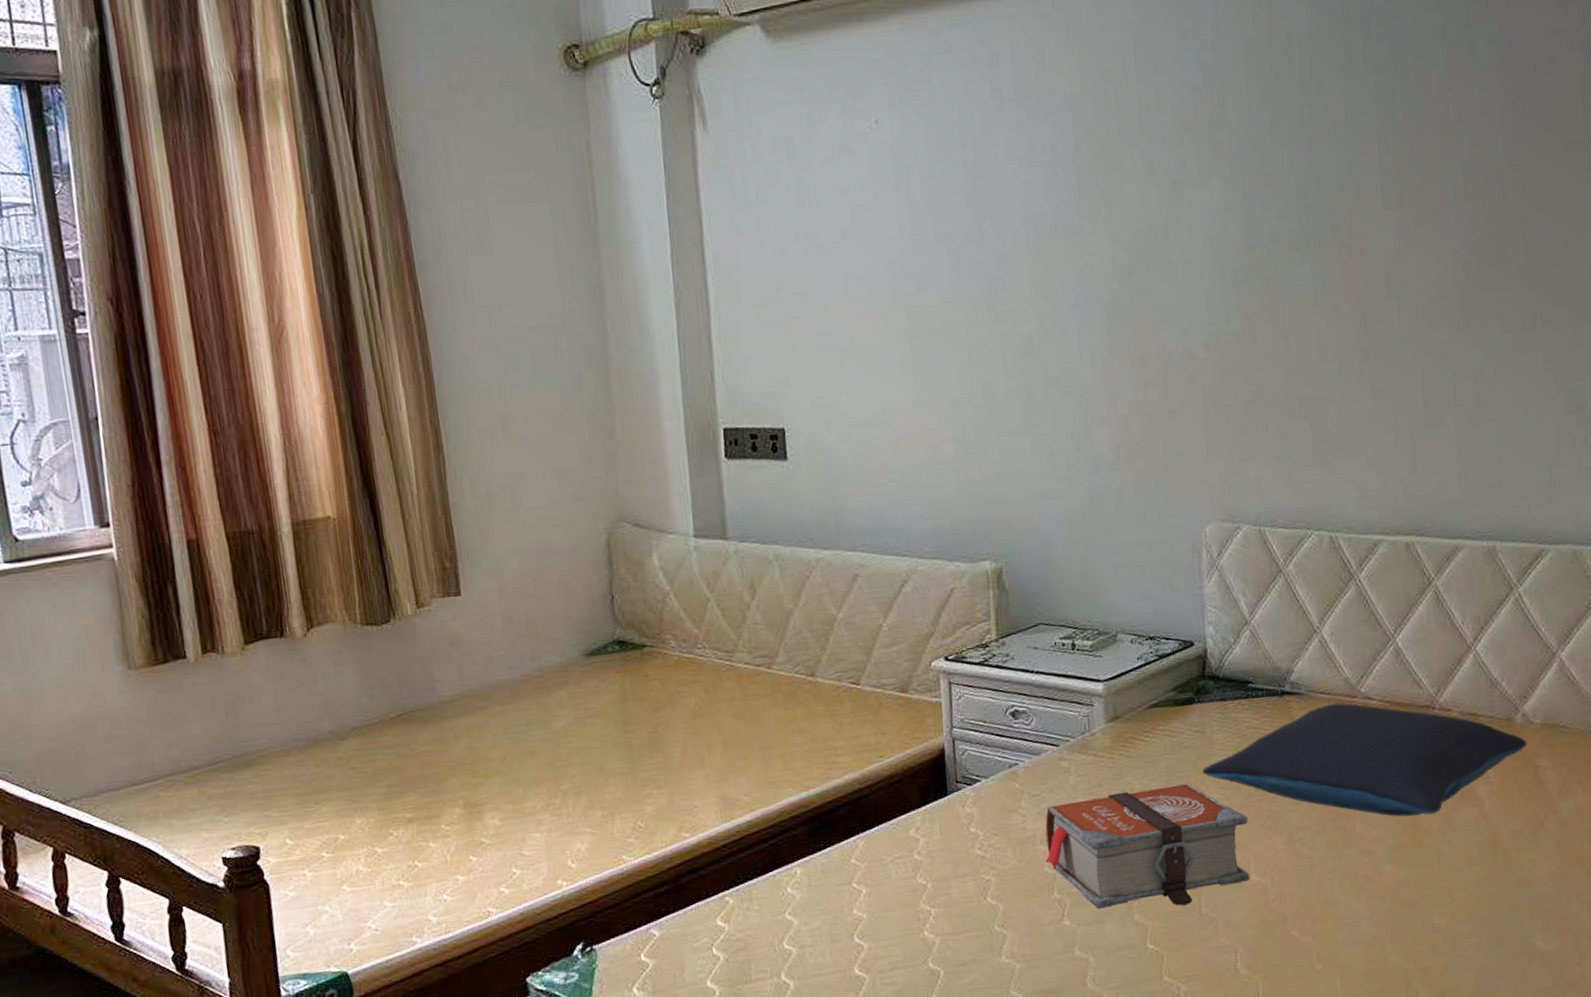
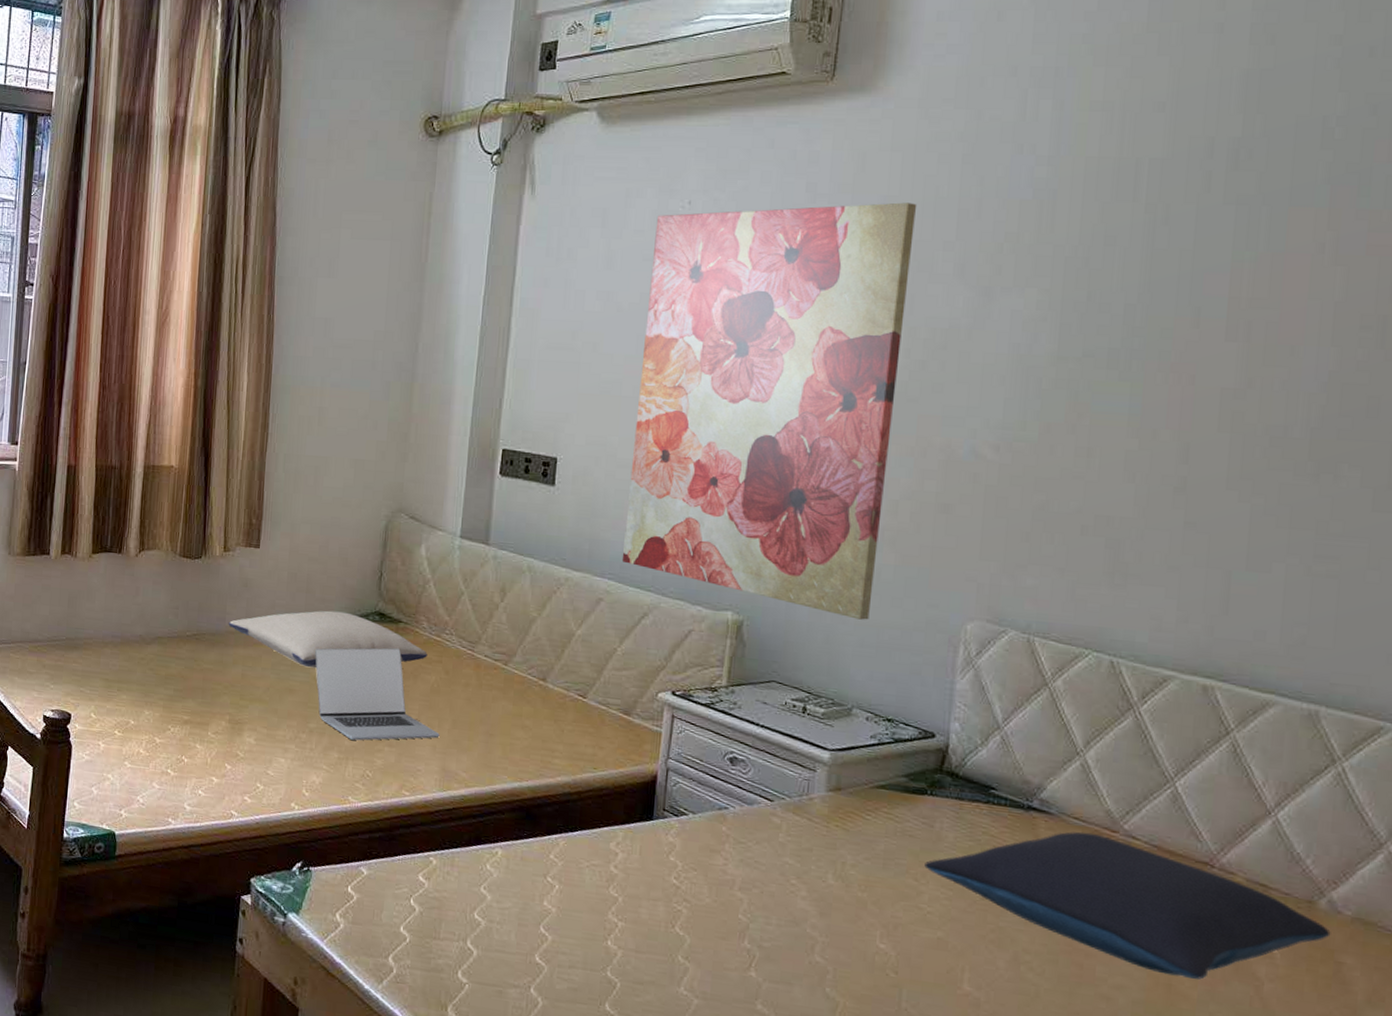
pillow: none [439,648,682,722] -> present [228,610,428,669]
laptop: none [552,676,712,792] -> present [315,647,440,741]
wall art: none [845,100,1118,544] -> present [621,202,918,620]
bible: present [1045,784,1250,909] -> none [741,856,969,993]

